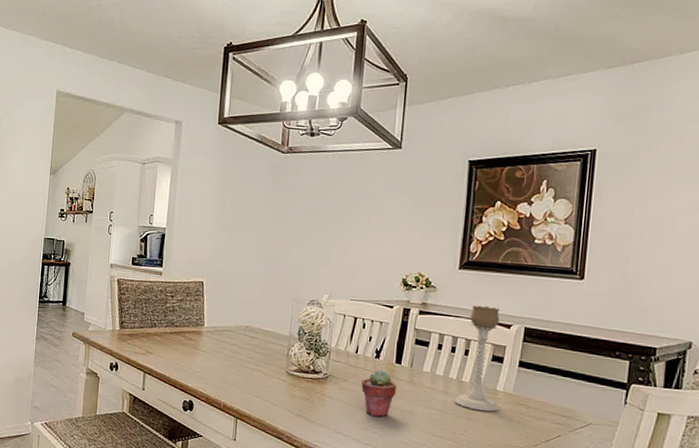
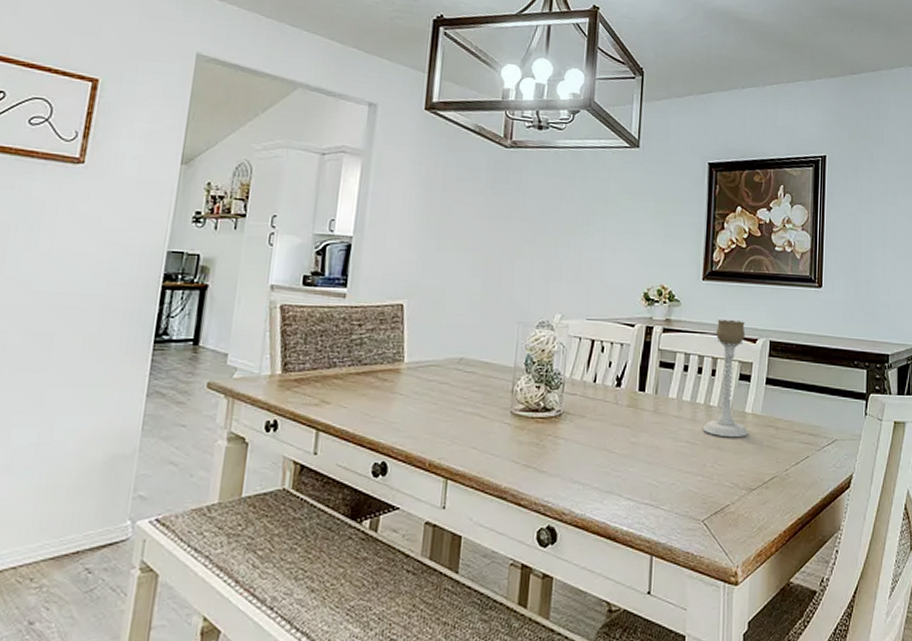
potted succulent: present [361,370,397,417] -> none [601,400,641,457]

